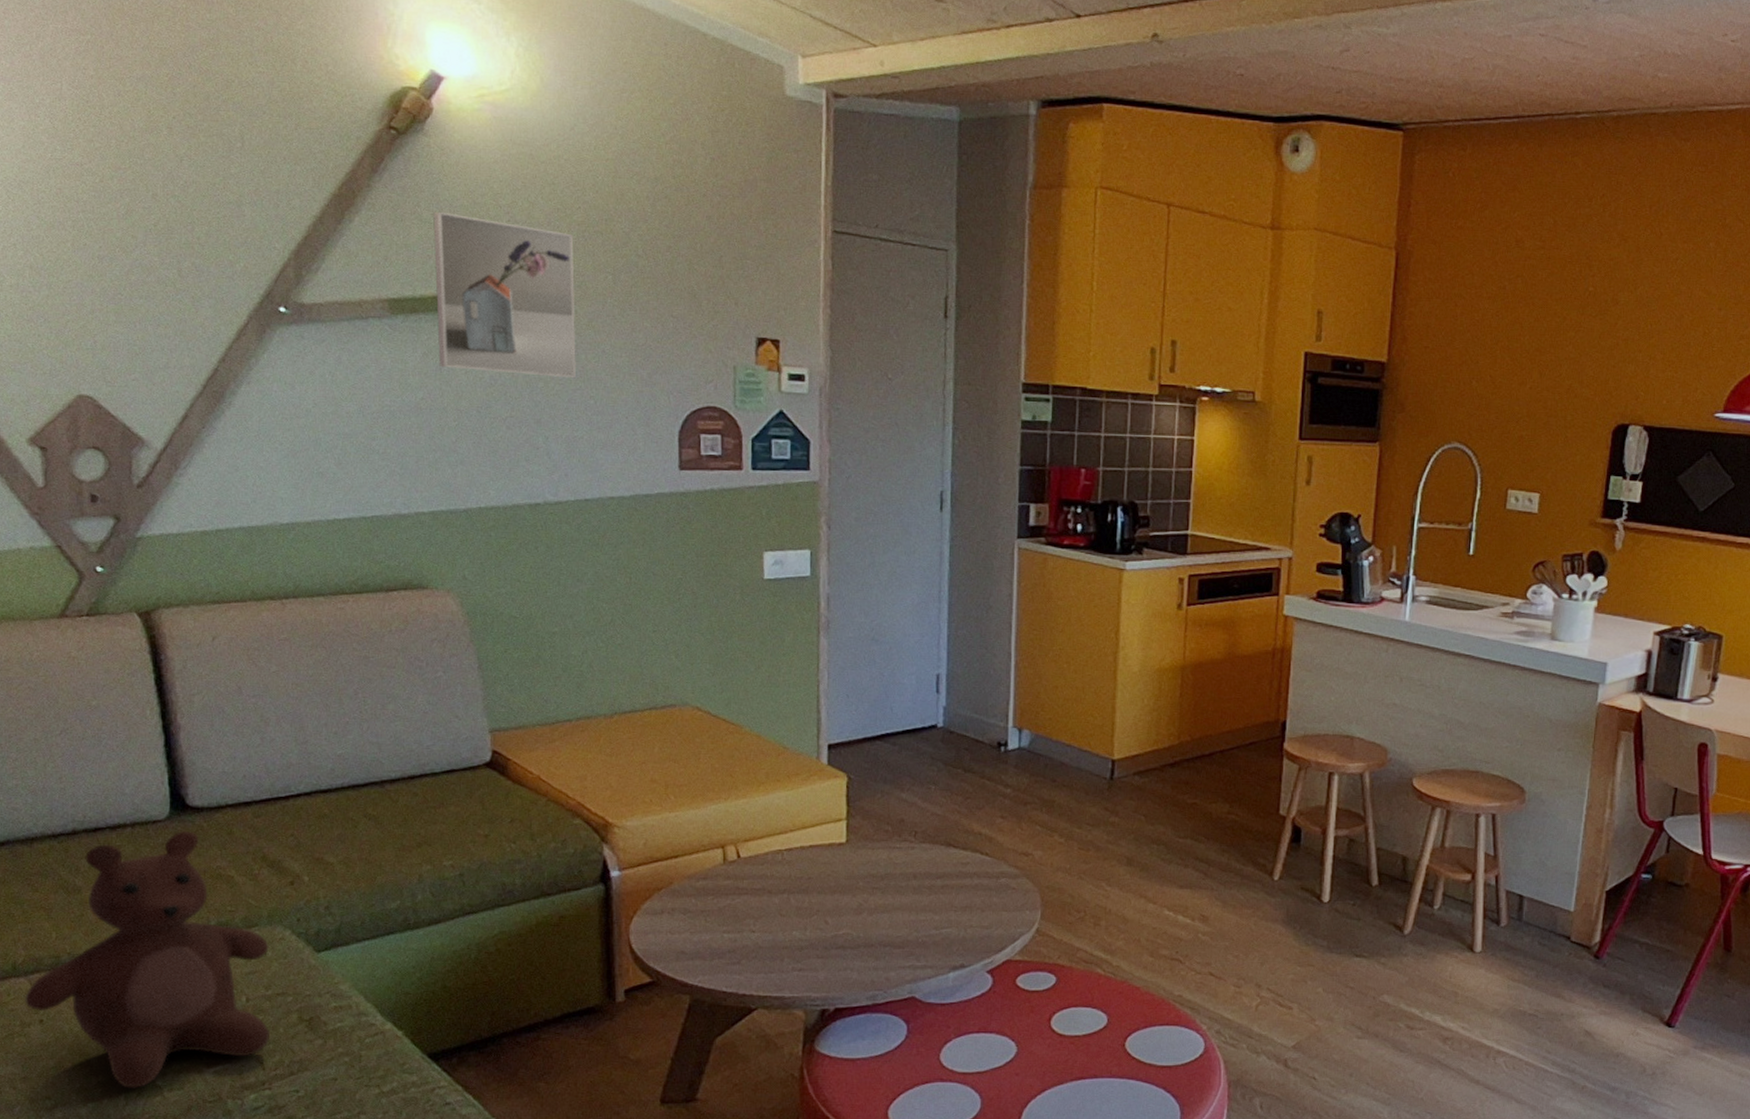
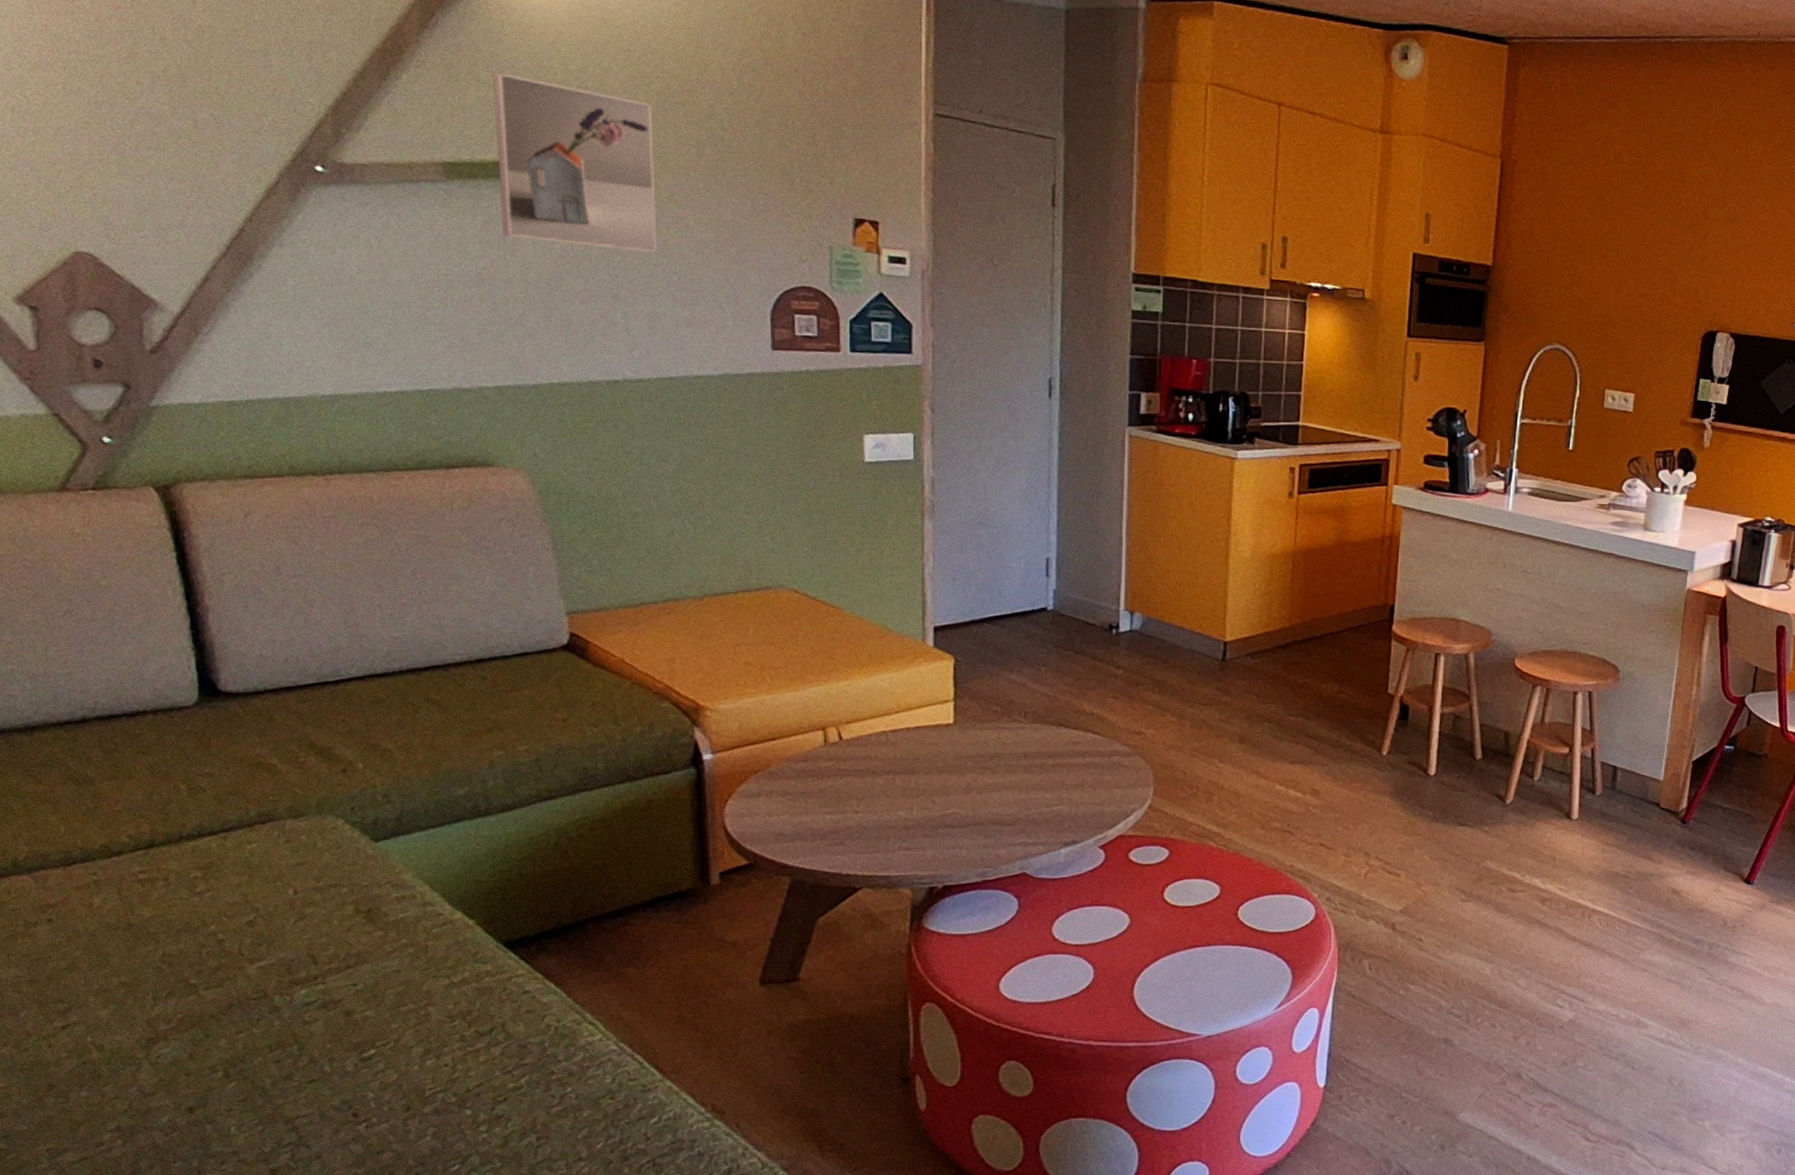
teddy bear: present [25,831,269,1089] -> none [29,718,321,988]

